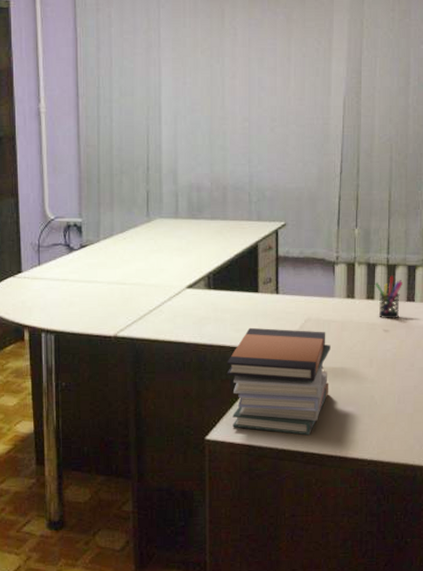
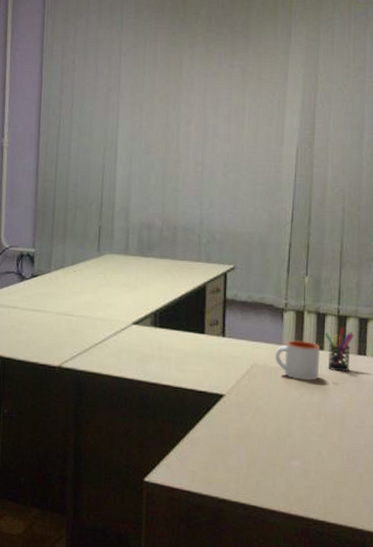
book stack: present [227,327,331,436] -> none [169,368,277,487]
mug: none [327,291,371,330] -> present [275,339,321,381]

